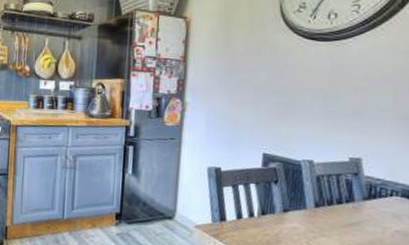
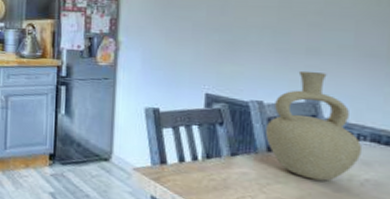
vase: none [314,132,395,234] -> present [266,70,363,181]

